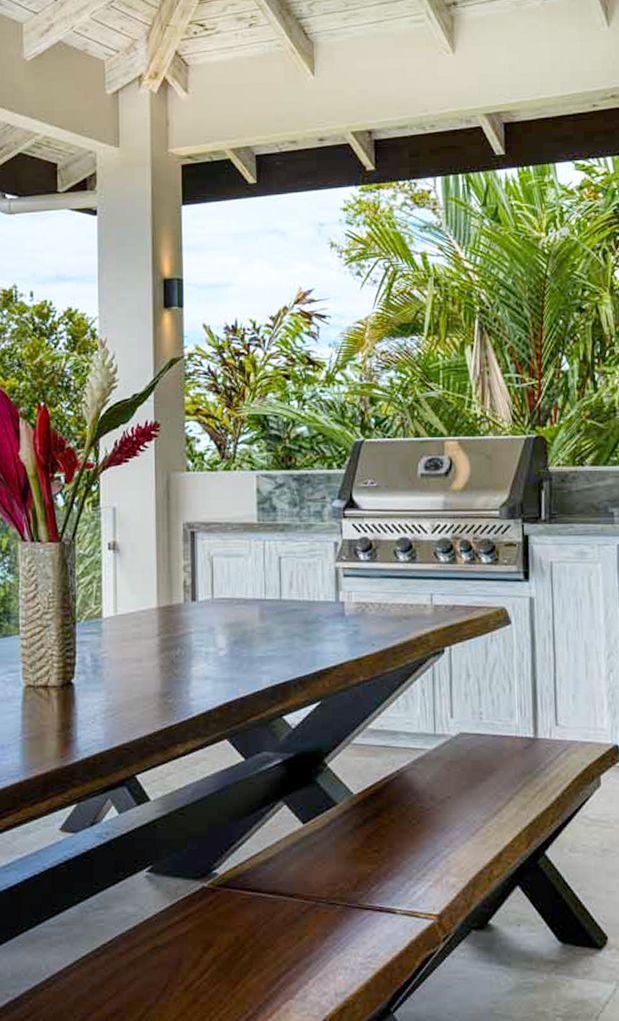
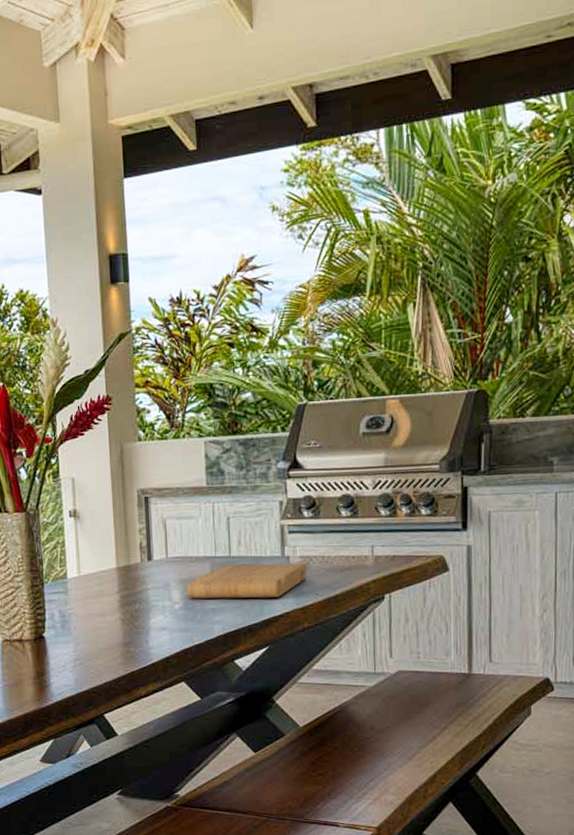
cutting board: none [233,609,363,647] -> present [186,563,308,599]

